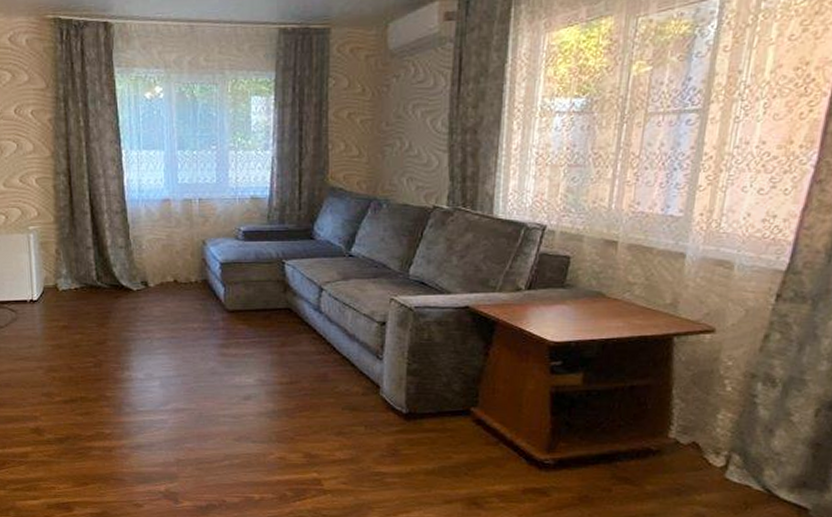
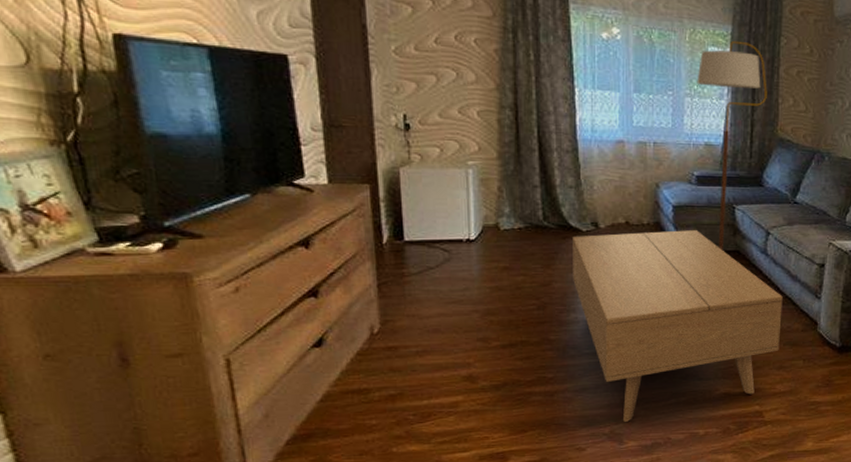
coffee table: none [124,286,340,481] -> present [572,229,783,422]
floor lamp: none [240,87,316,308] -> present [697,40,767,251]

